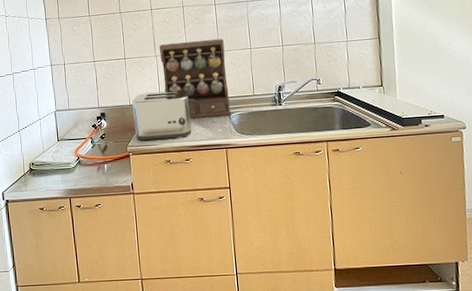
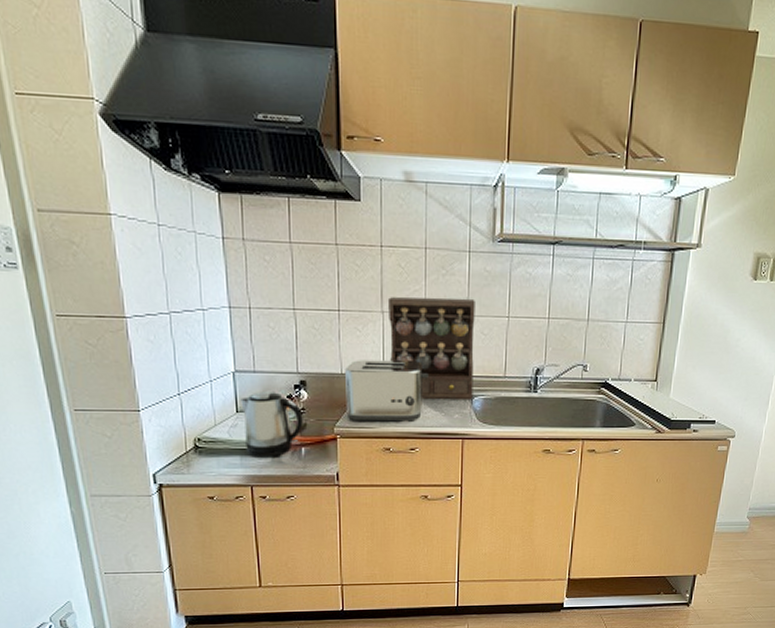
kettle: none [60,123,106,176] -> present [240,392,305,459]

